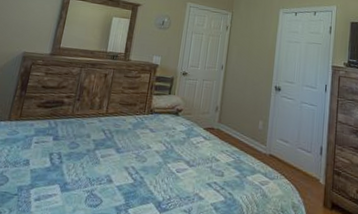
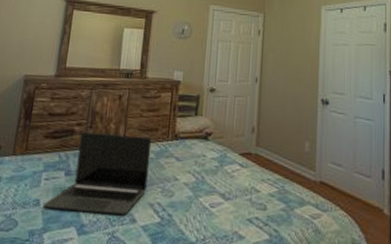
laptop: none [31,103,131,177] -> present [42,132,152,216]

